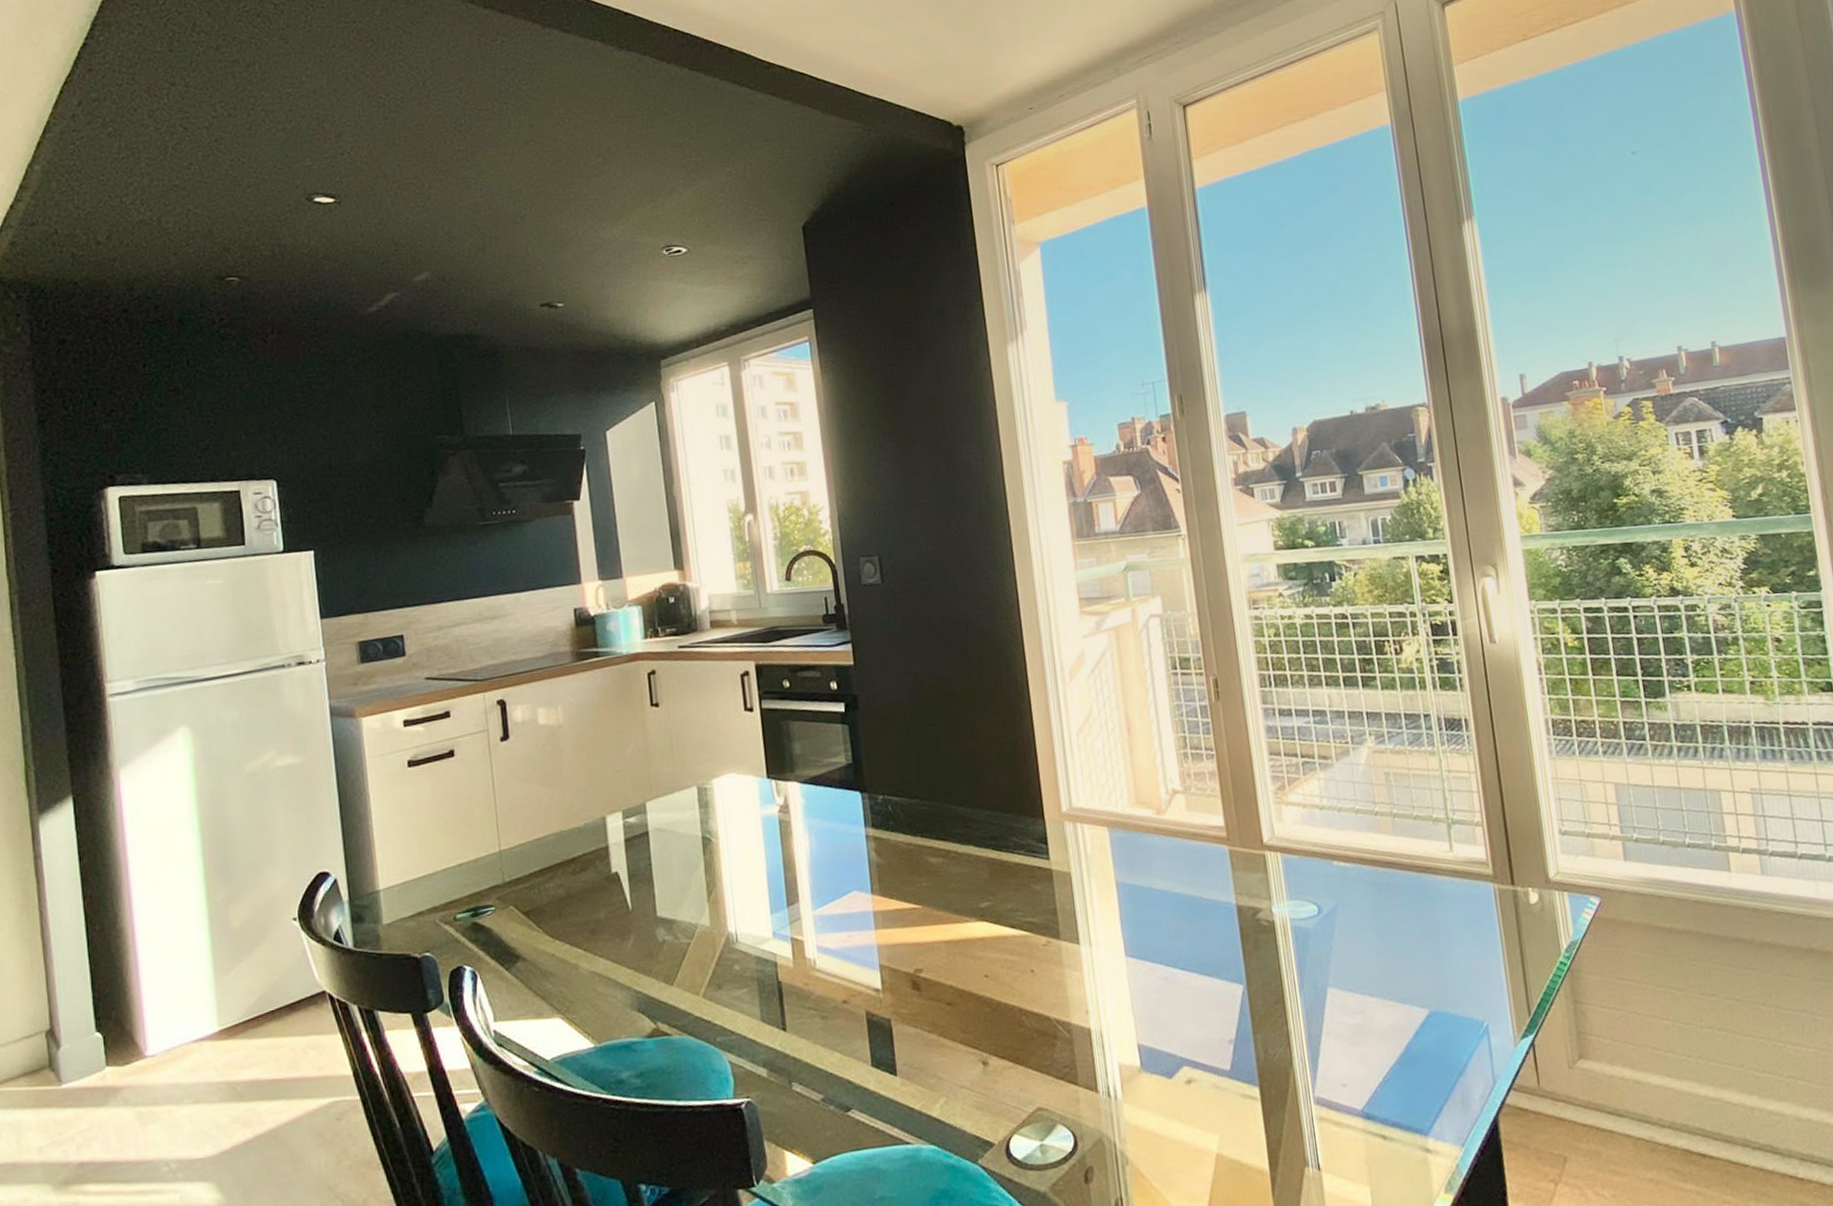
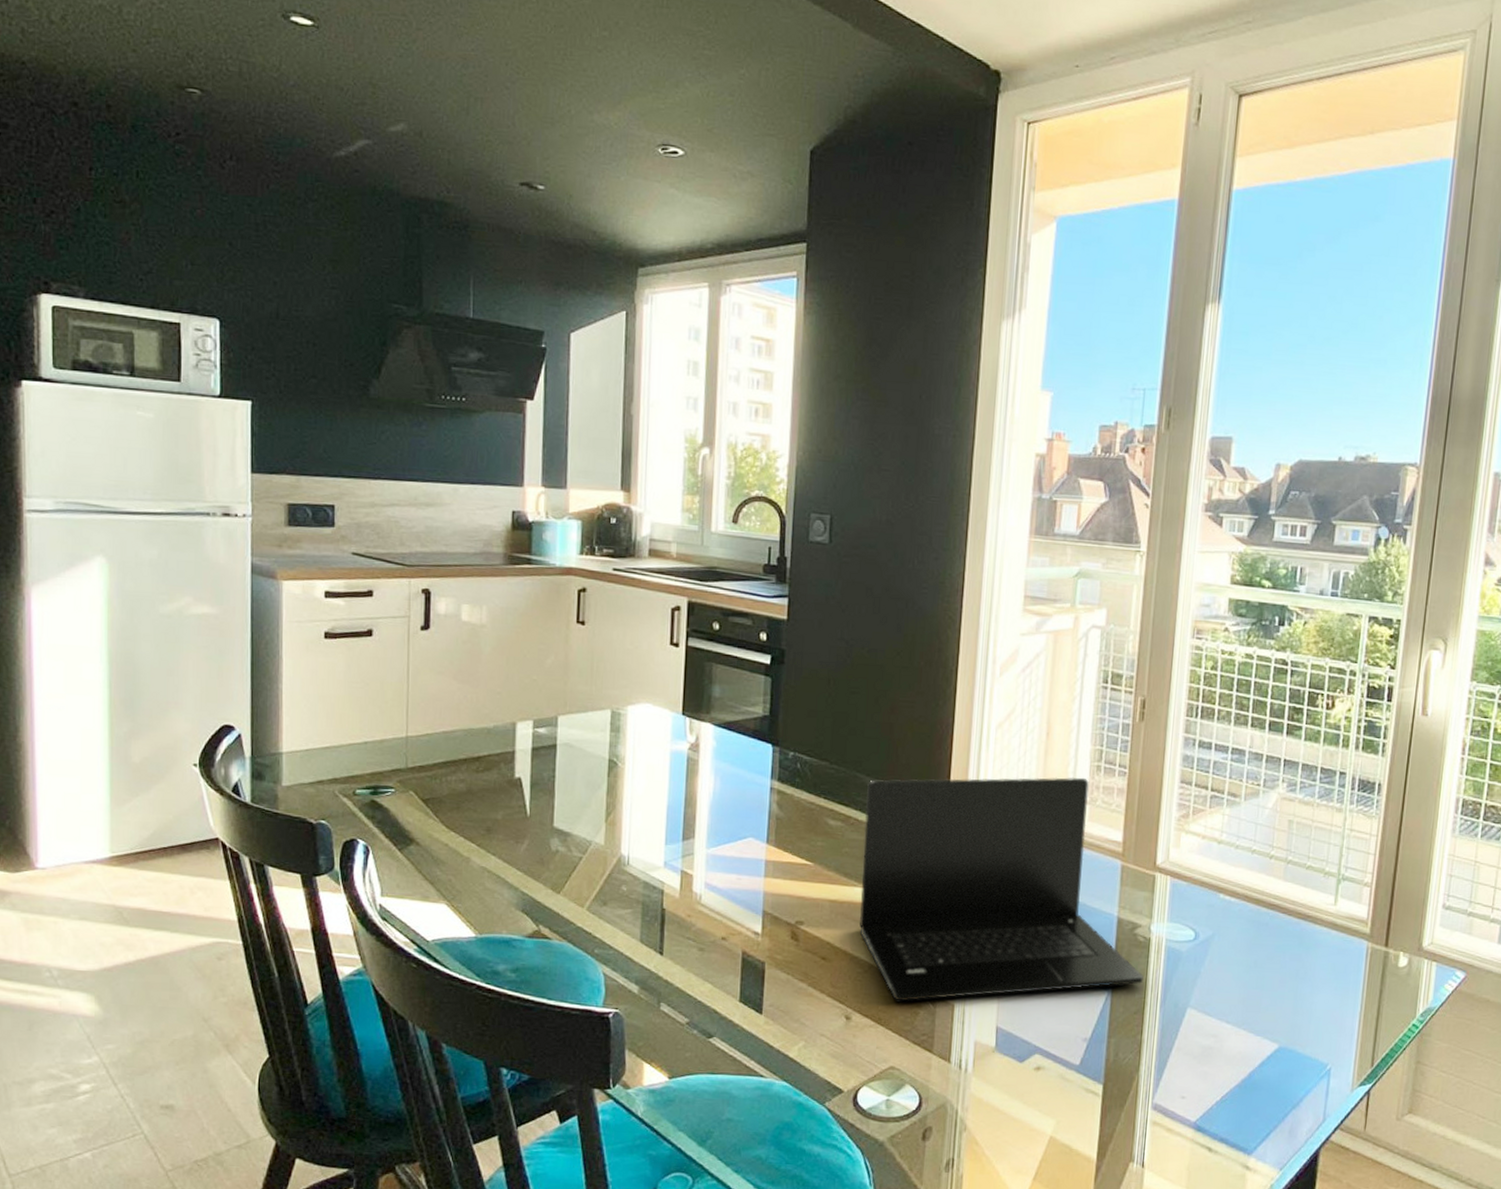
laptop: none [961,767,1276,1036] -> present [859,777,1143,1002]

